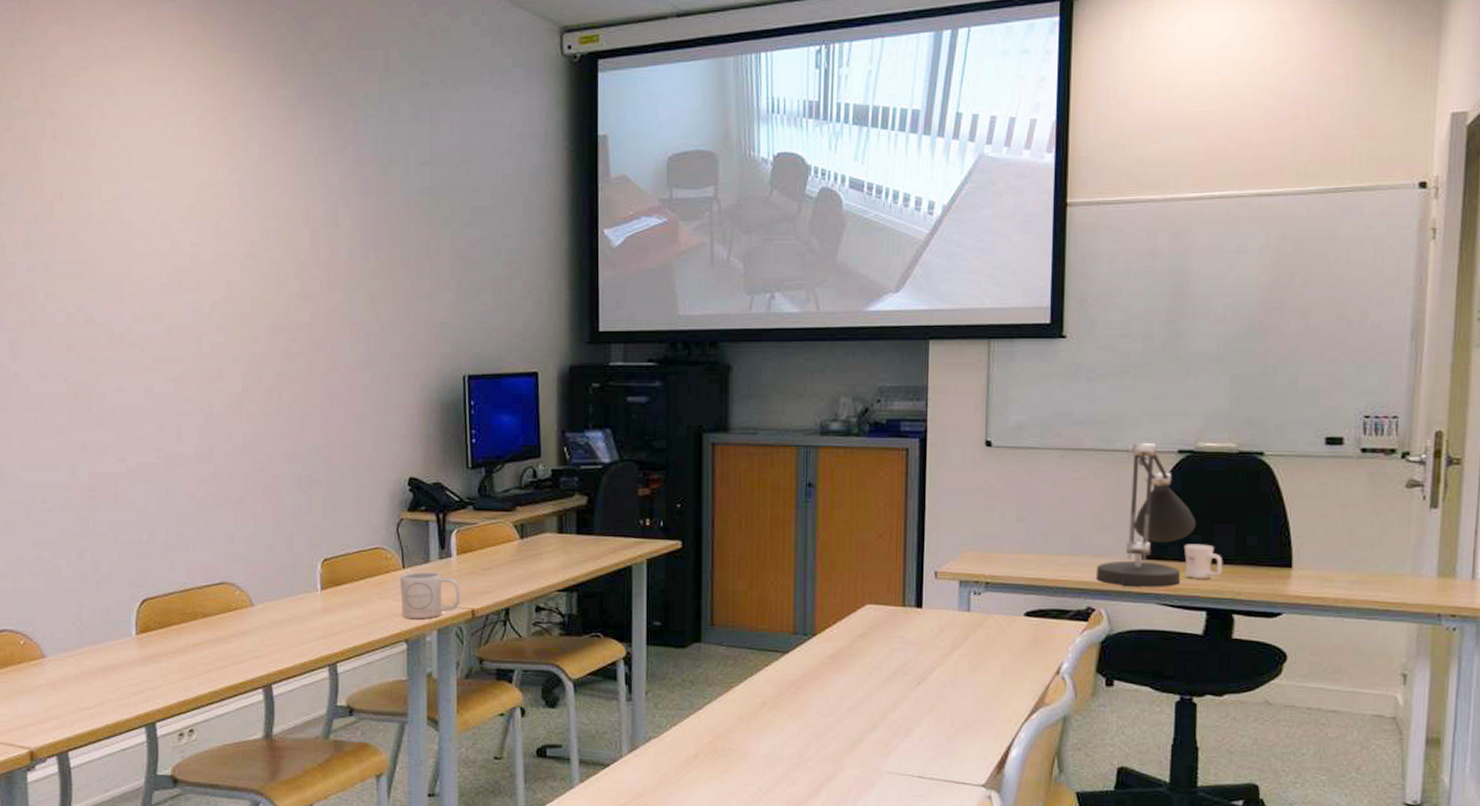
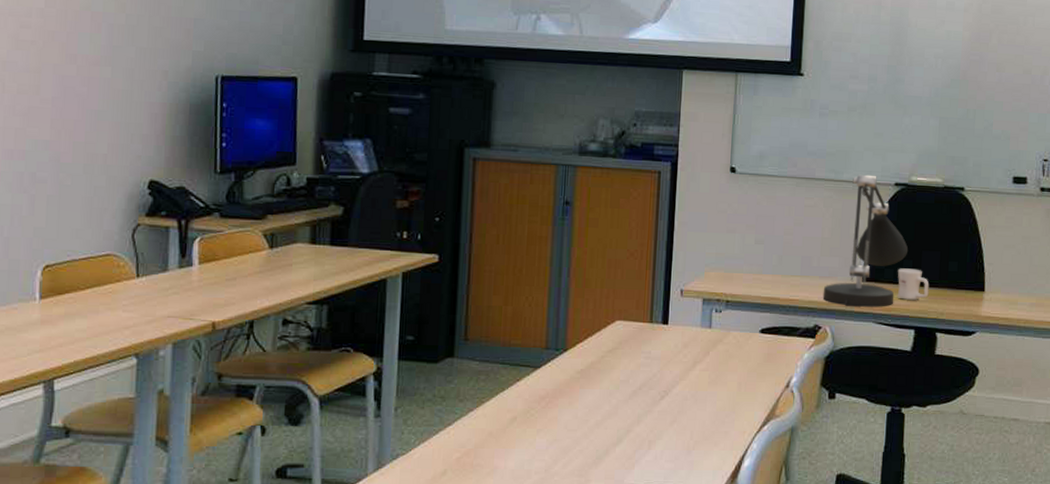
mug: present [400,572,461,619] -> none [132,281,202,332]

